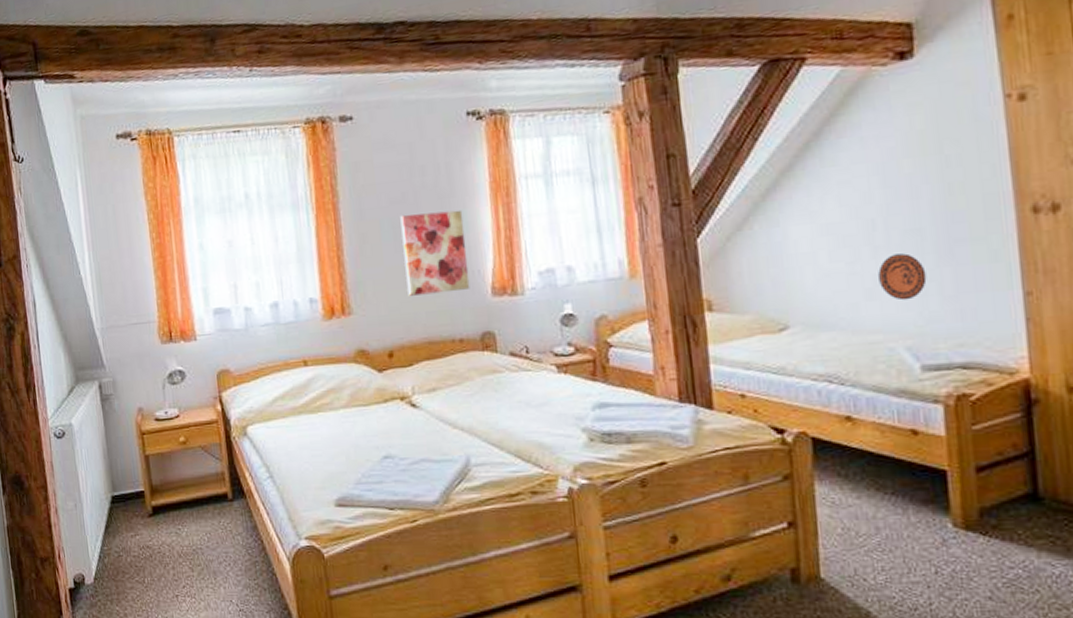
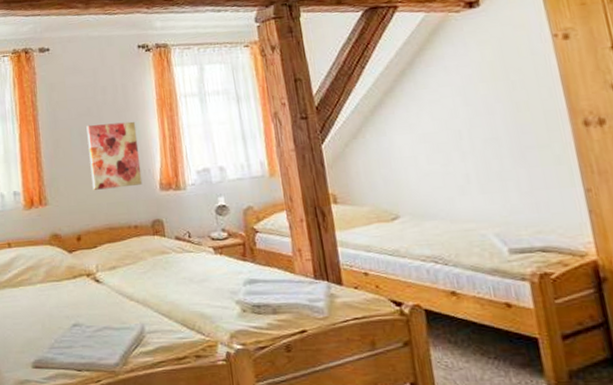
decorative plate: present [878,253,927,301] -> none [467,157,507,196]

